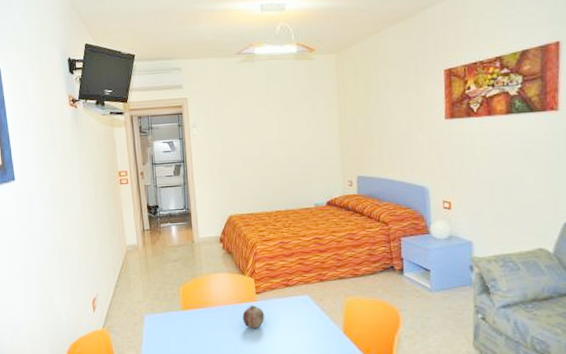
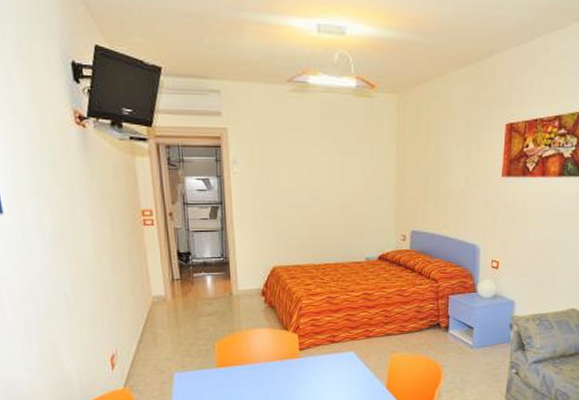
fruit: present [242,305,265,329] -> none [284,362,308,386]

